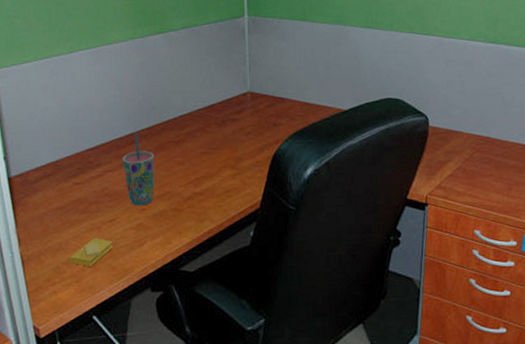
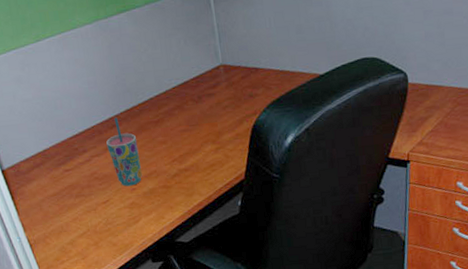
sticky notes: present [69,238,113,268] -> none [72,219,111,246]

